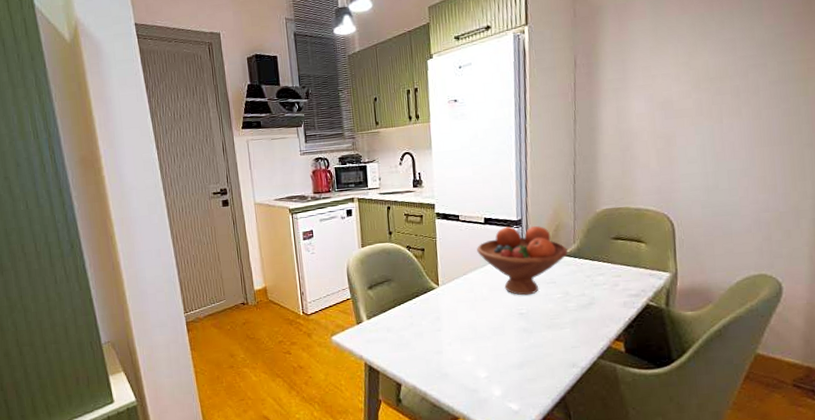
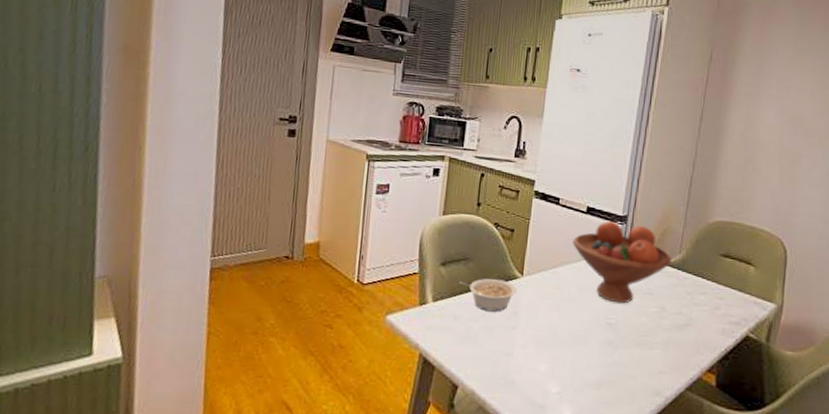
legume: none [386,292,436,320] -> present [459,278,517,312]

